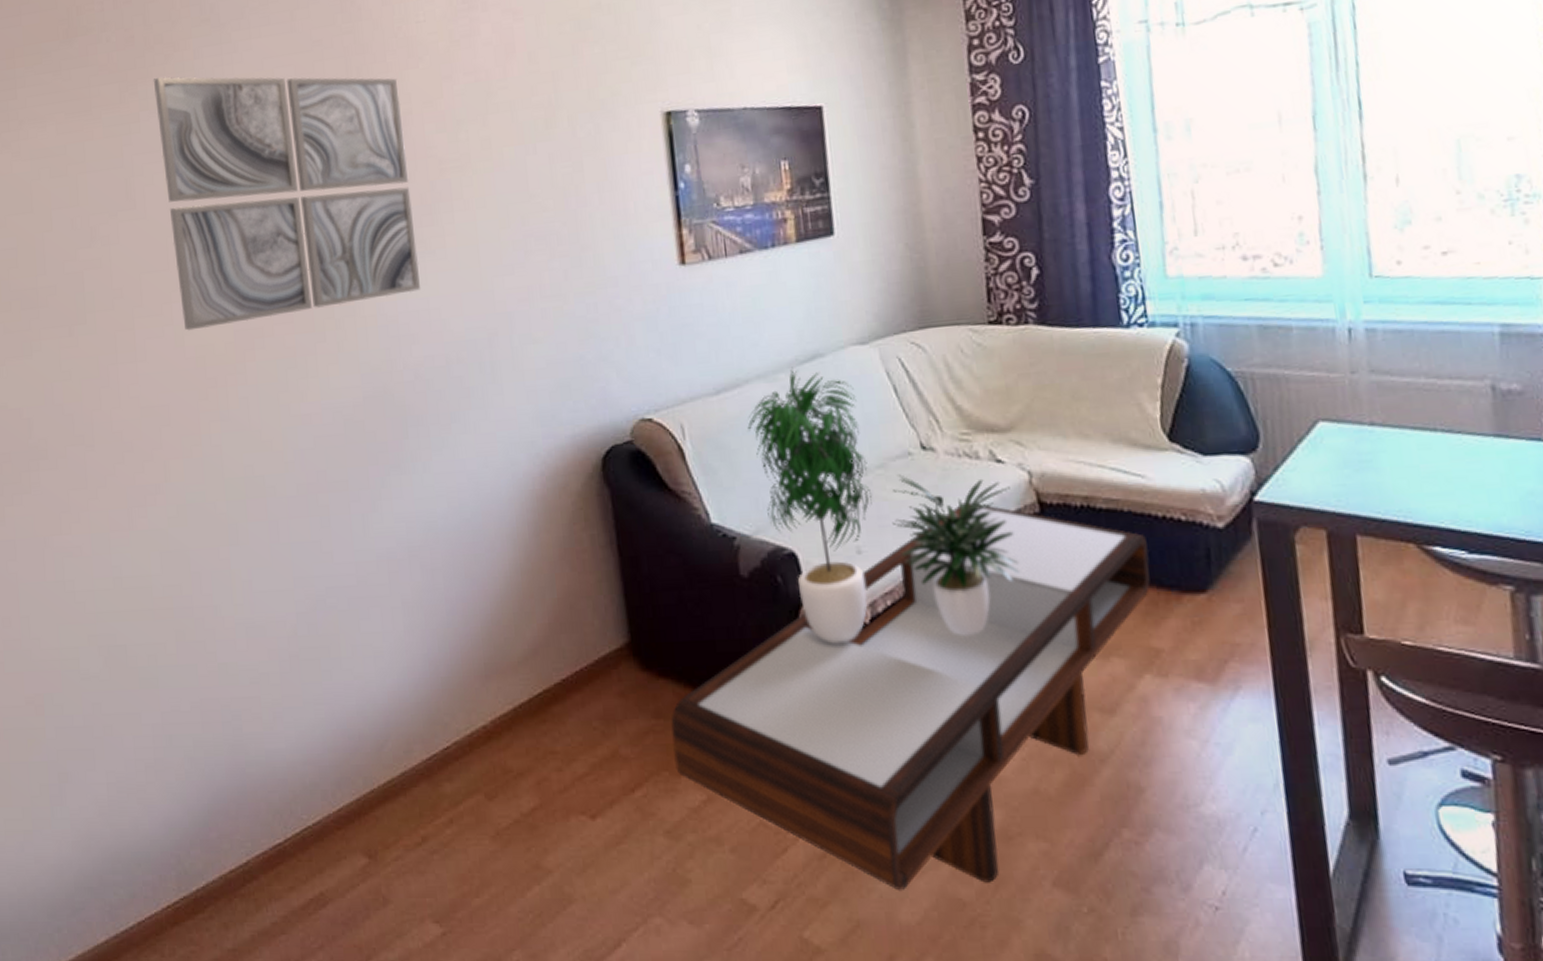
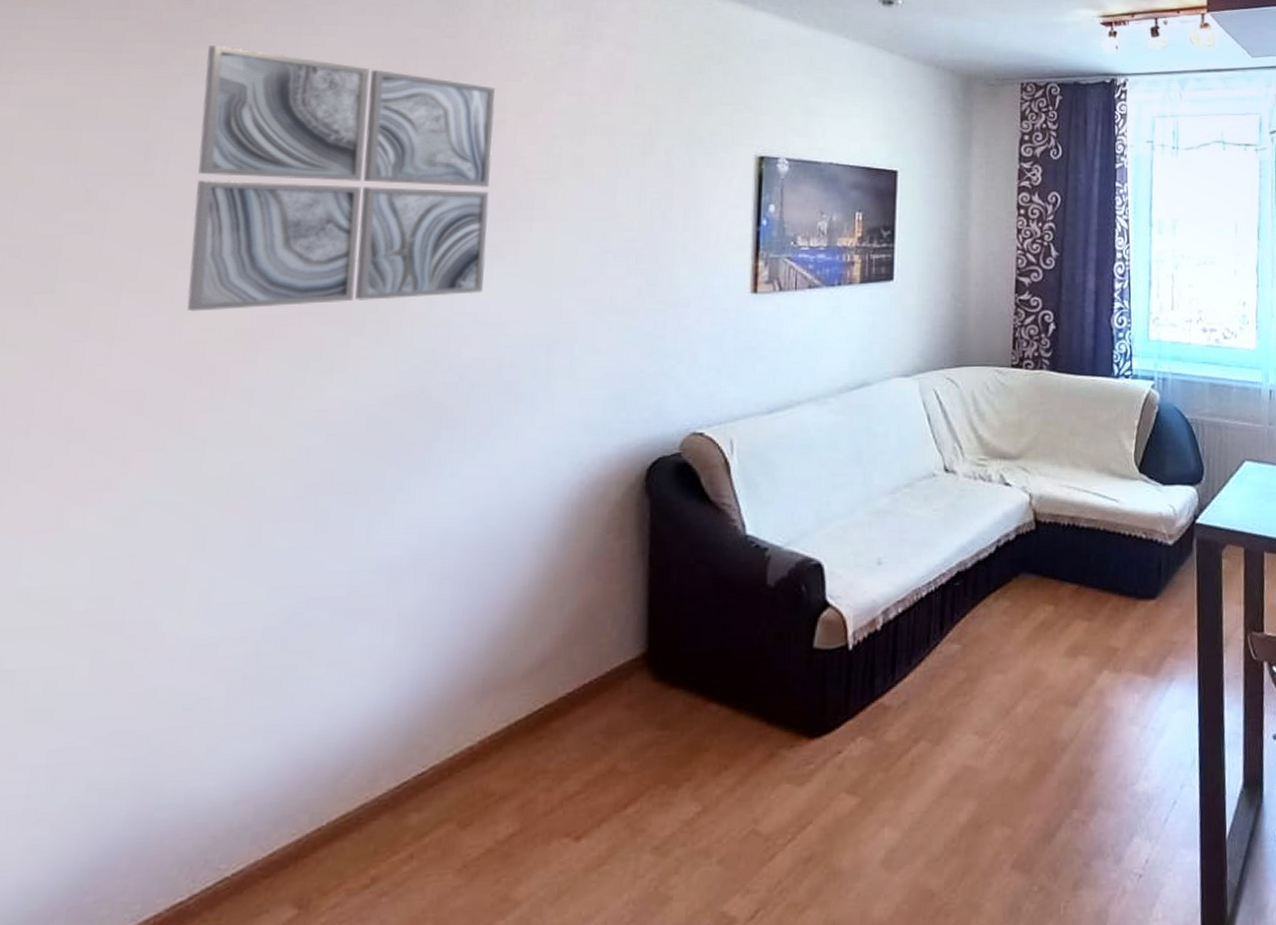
coffee table: present [671,502,1151,891] -> none [674,519,1117,888]
potted plant: present [747,367,1021,644] -> none [793,392,1014,650]

